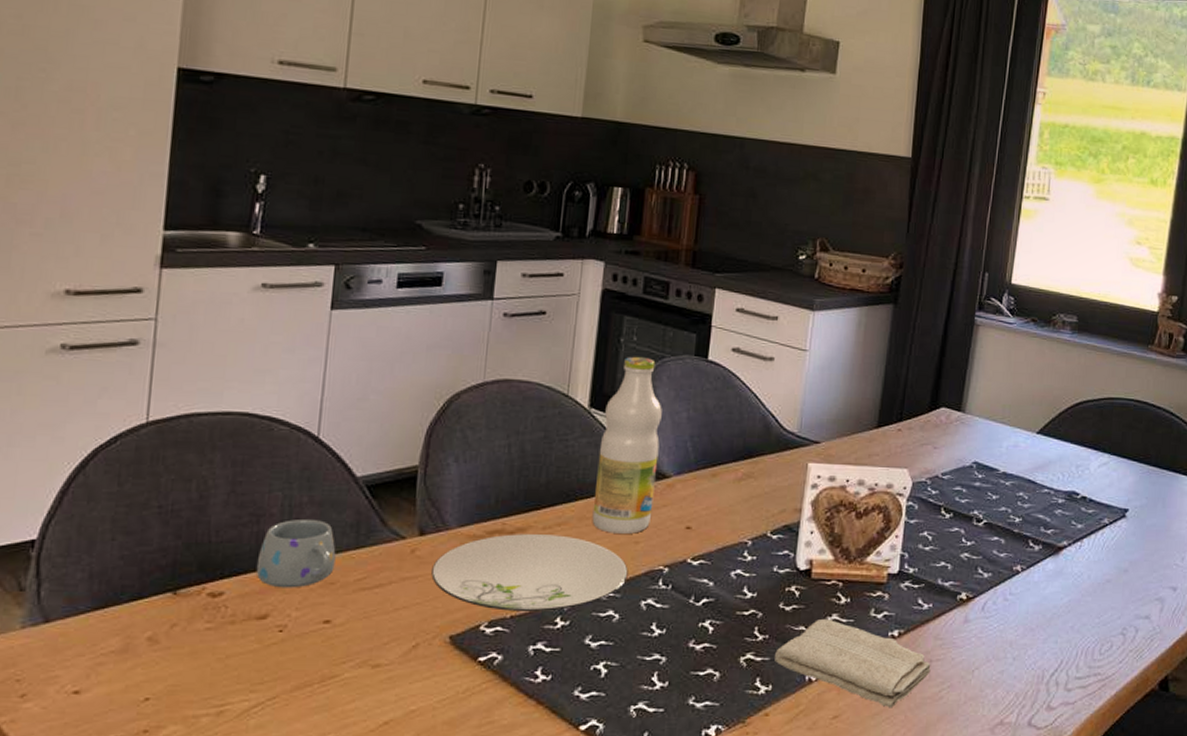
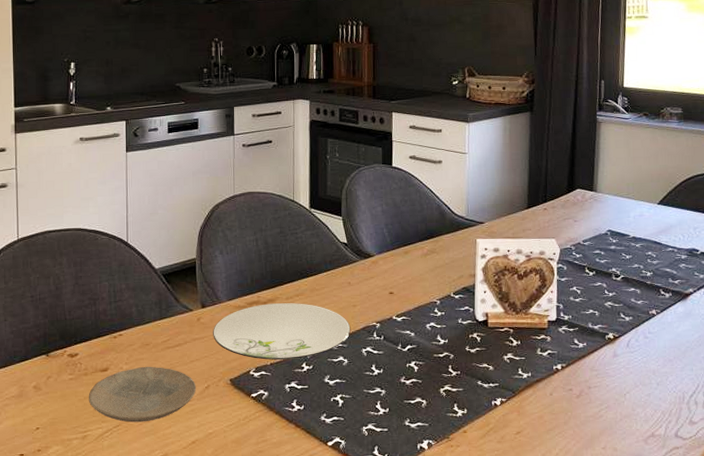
plate: none [232,614,400,694] -> present [88,366,197,423]
mug: present [256,518,336,588] -> none [97,300,148,349]
bottle: present [592,356,662,534] -> none [320,168,364,300]
washcloth: present [775,618,931,708] -> none [467,357,590,425]

